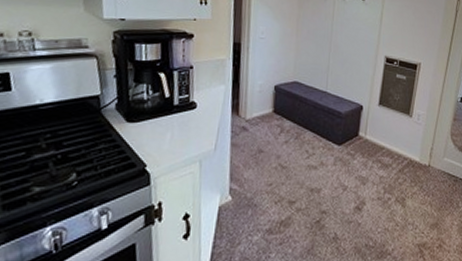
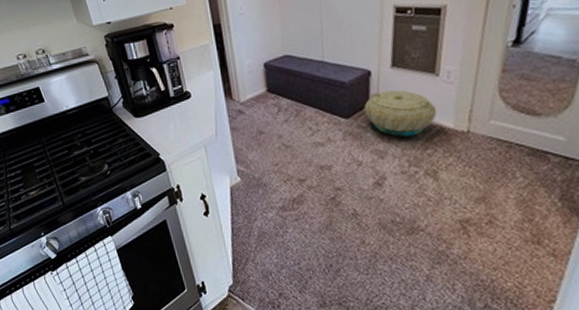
basket: none [354,124,409,166] -> present [363,89,437,137]

